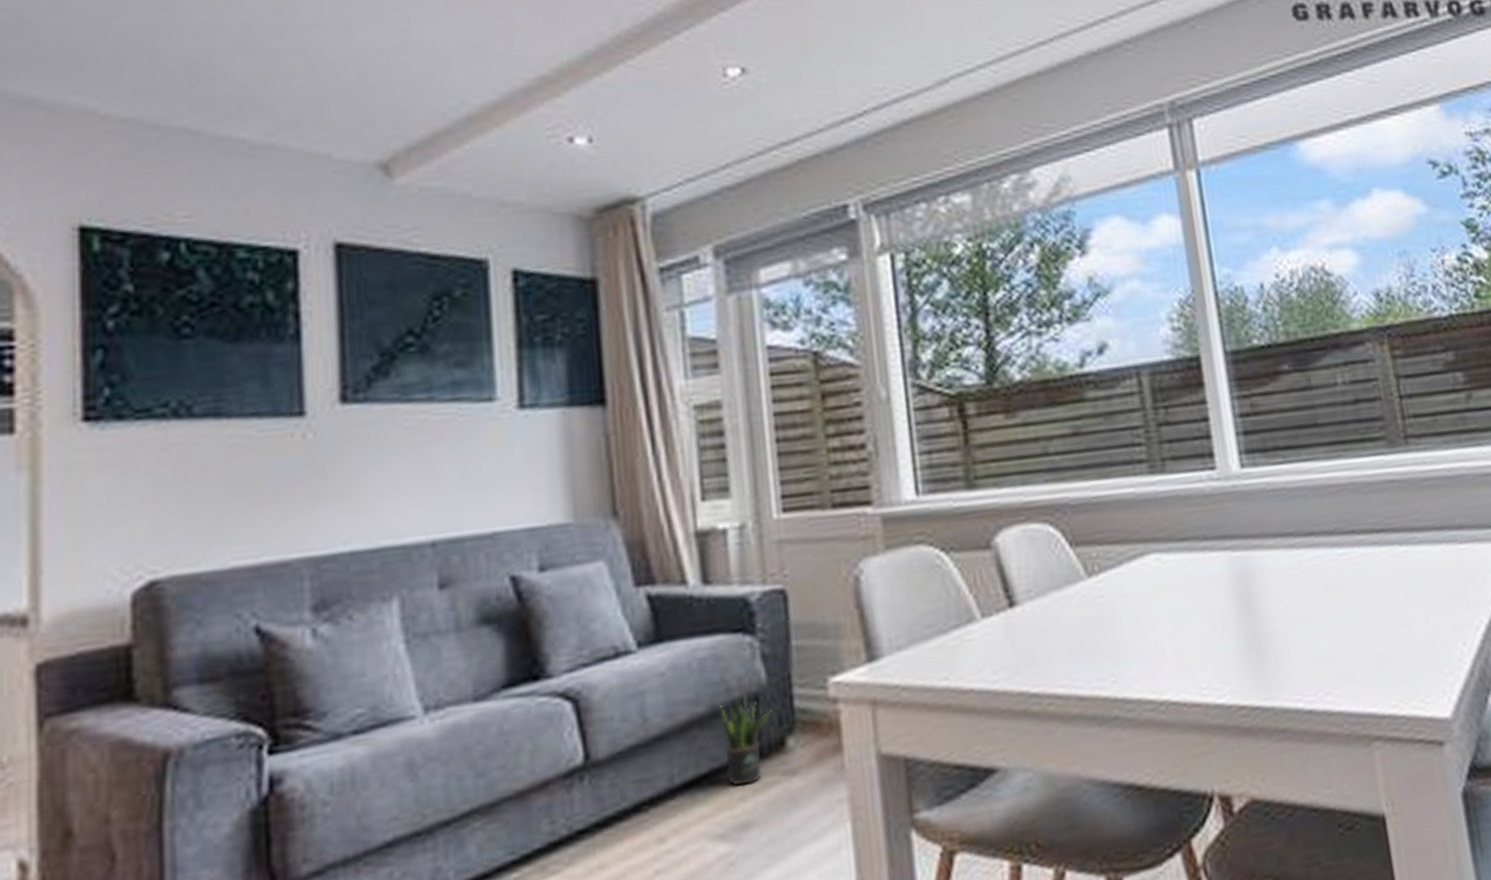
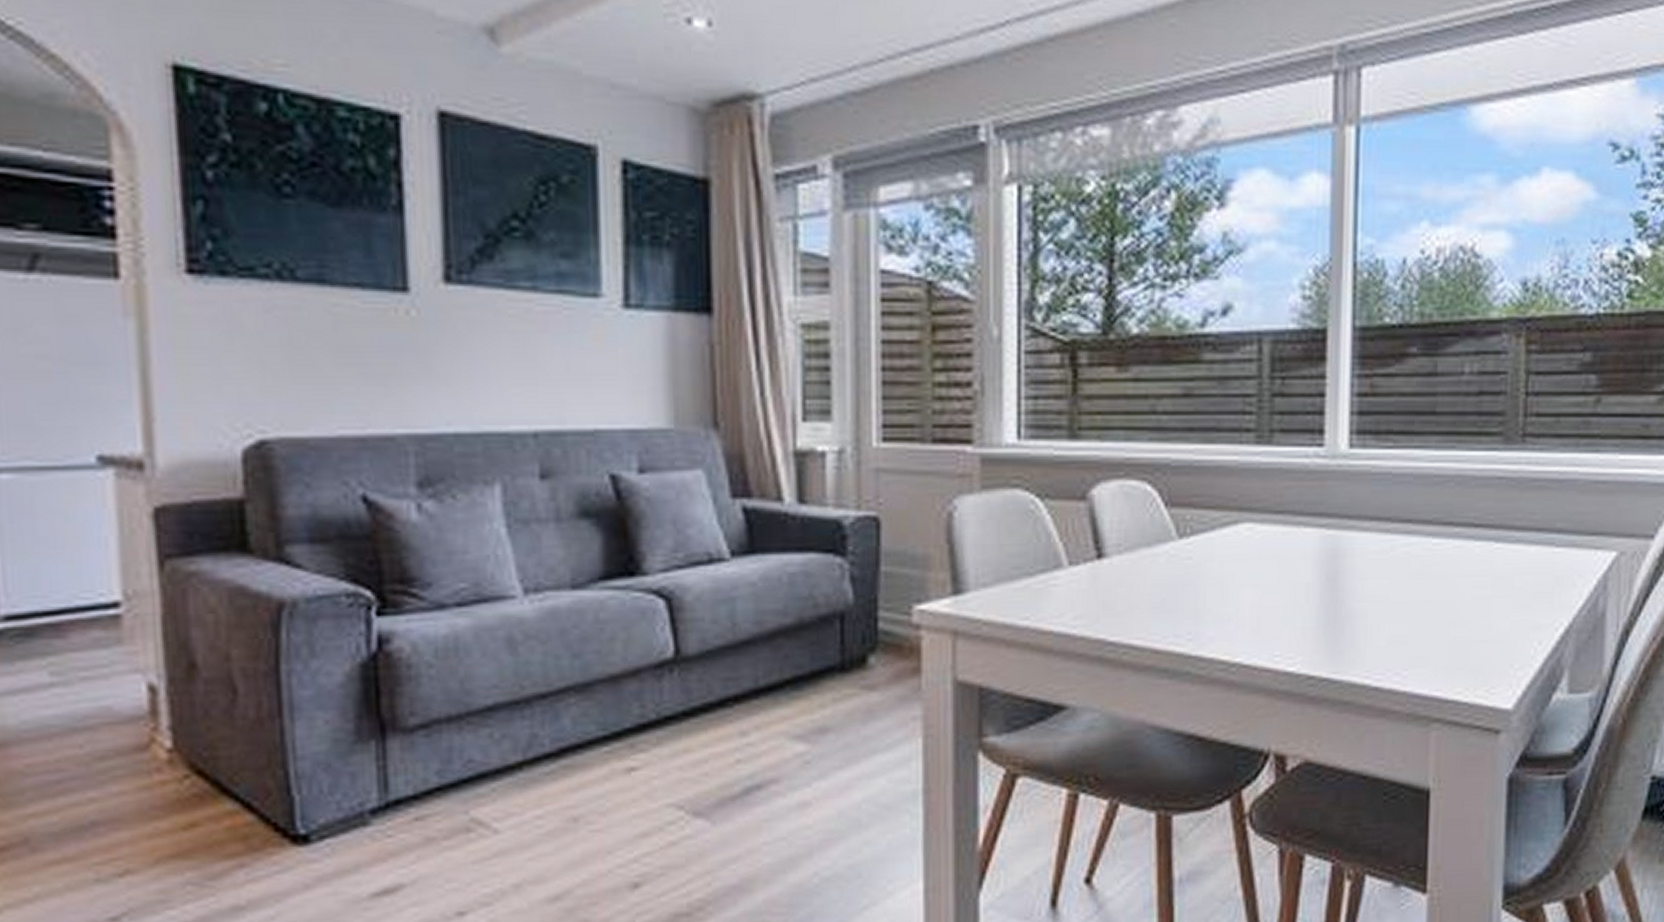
potted plant: present [720,692,772,786] -> none [806,608,856,694]

